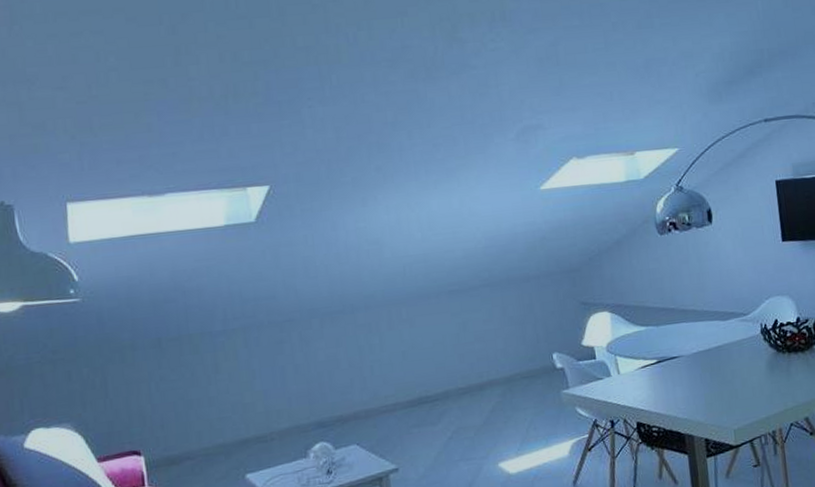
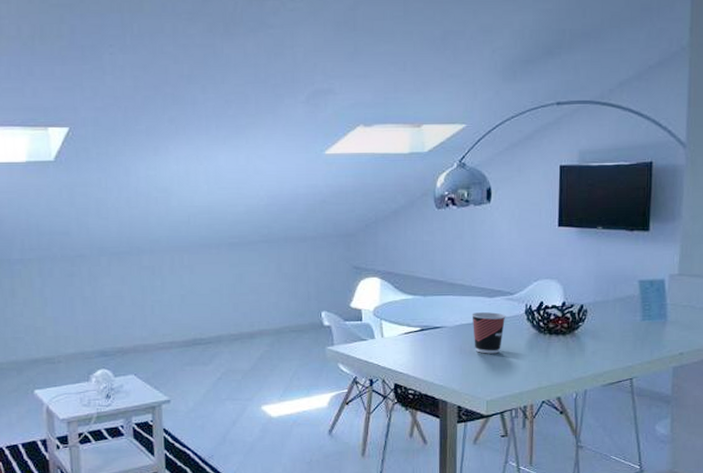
cup: none [707,335,743,380] -> present [472,312,506,354]

